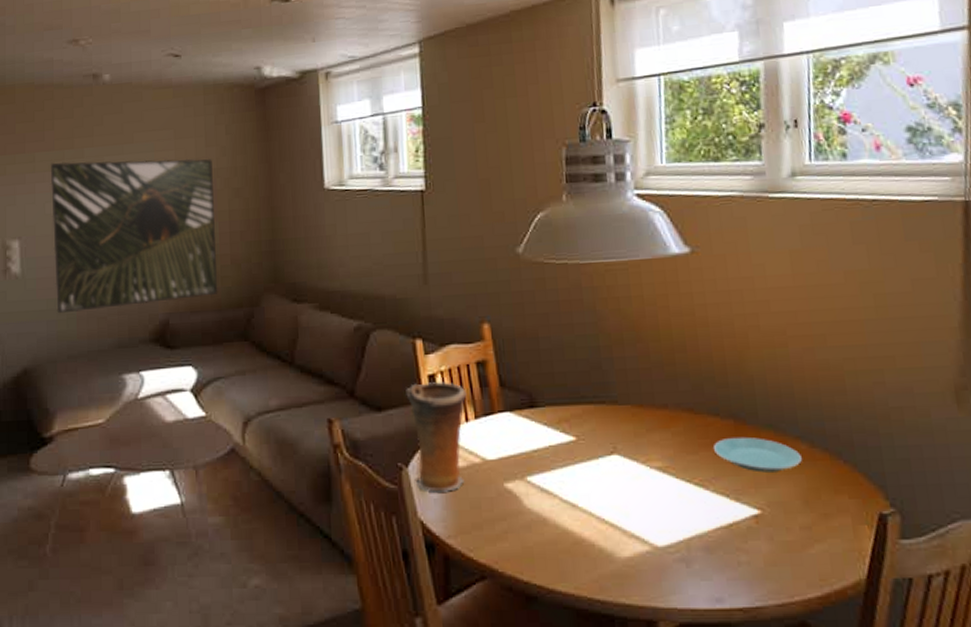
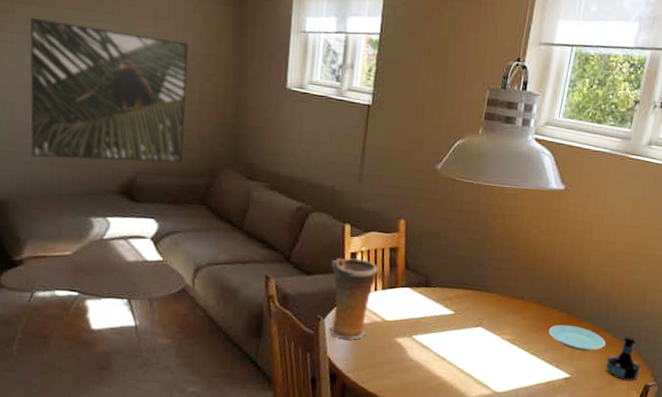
tequila bottle: none [809,443,866,511] -> present [606,336,641,381]

